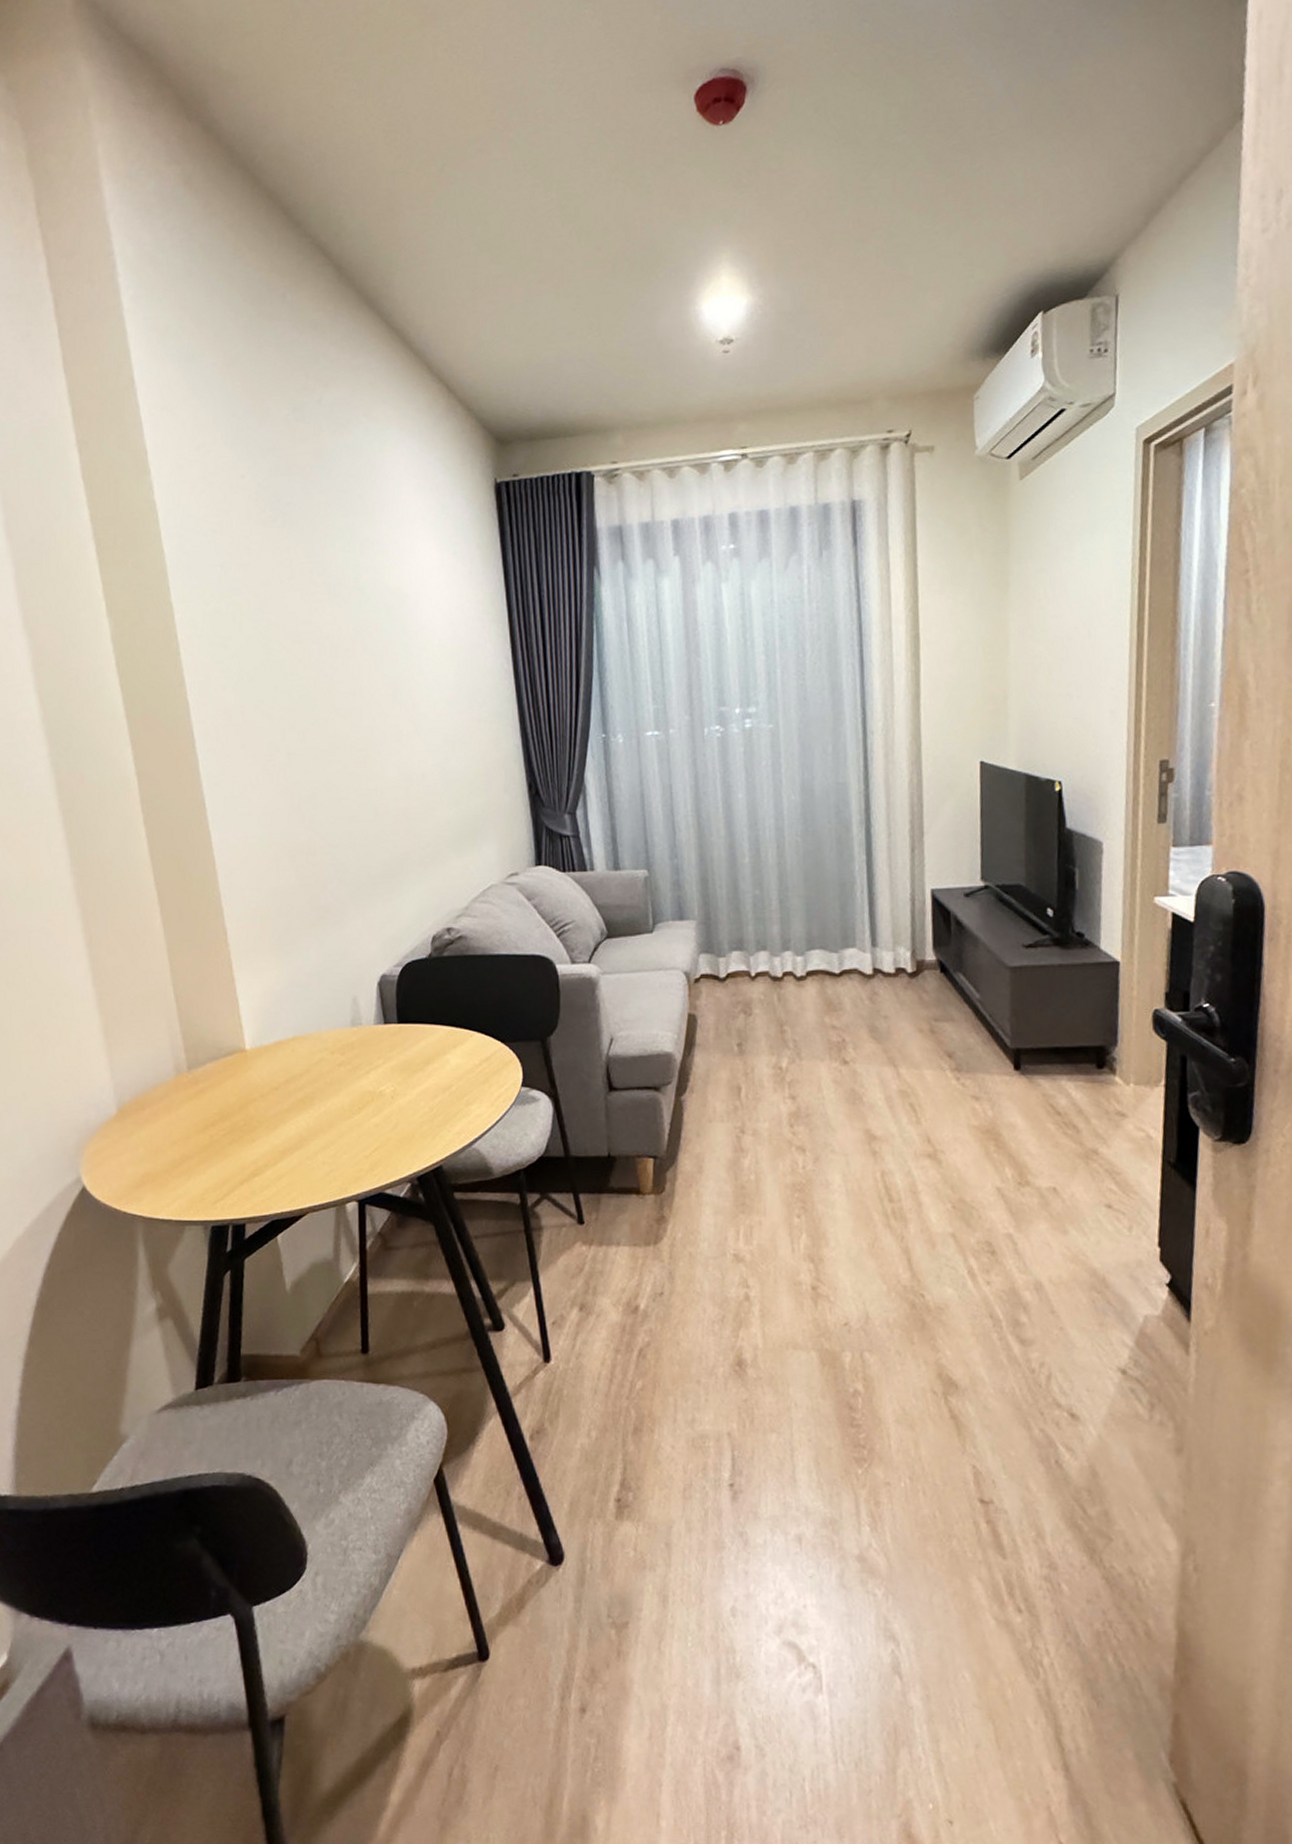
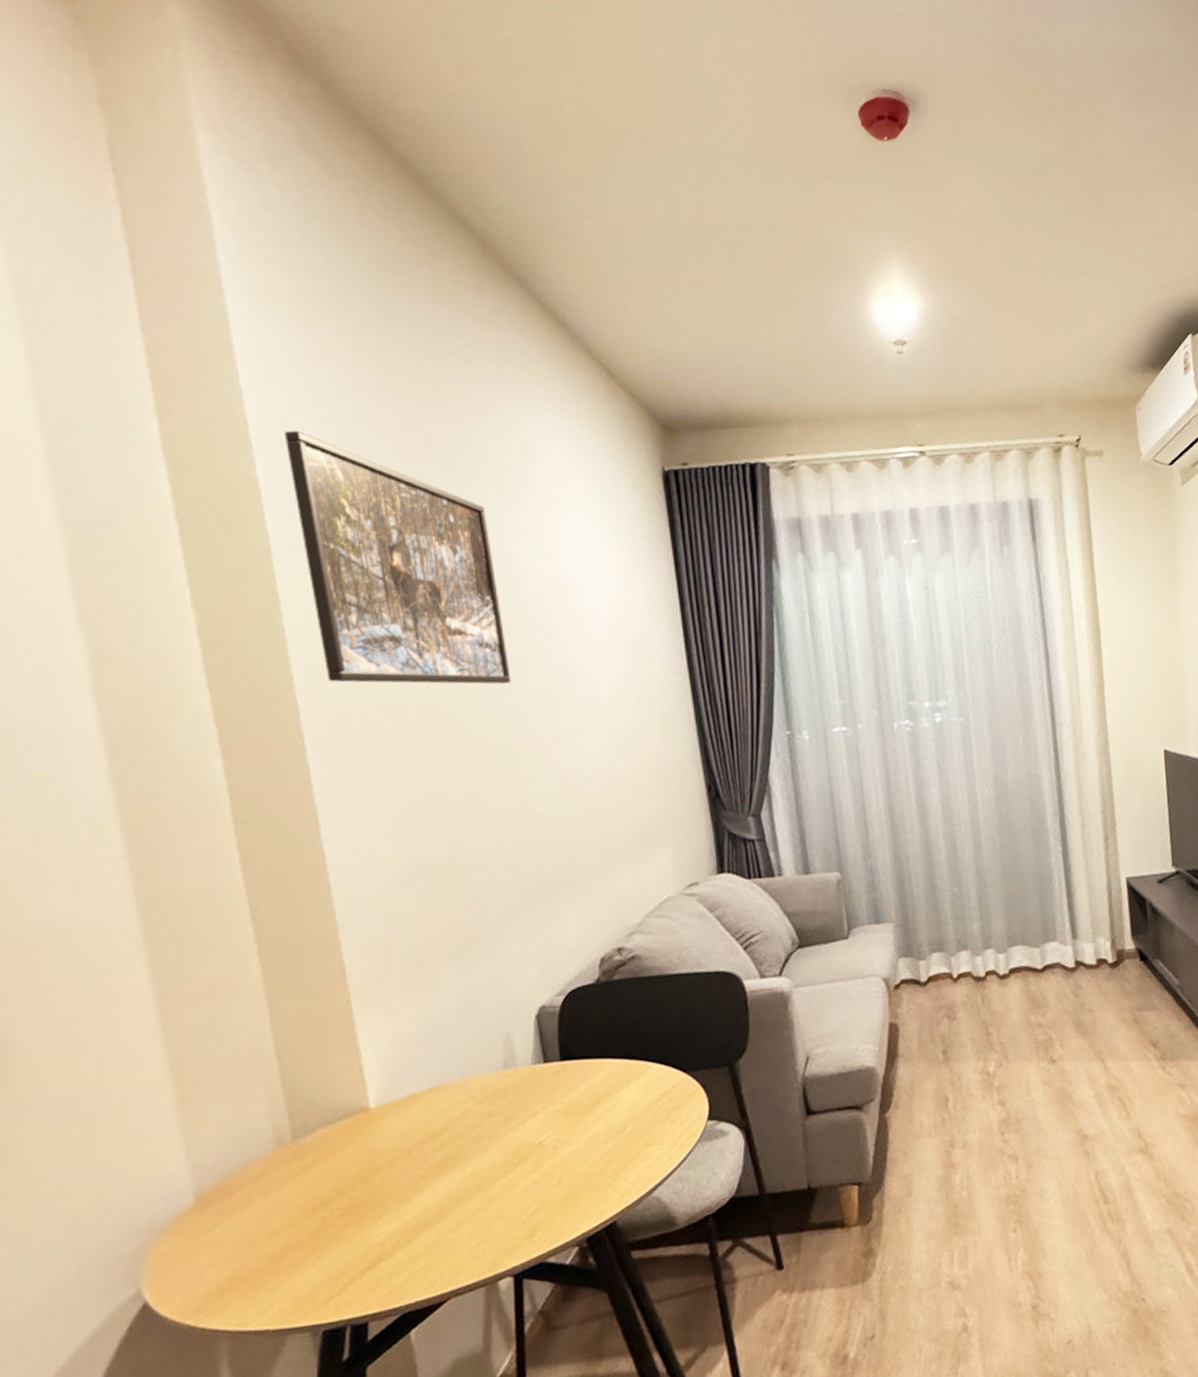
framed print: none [175,456,360,686] -> present [284,430,511,684]

